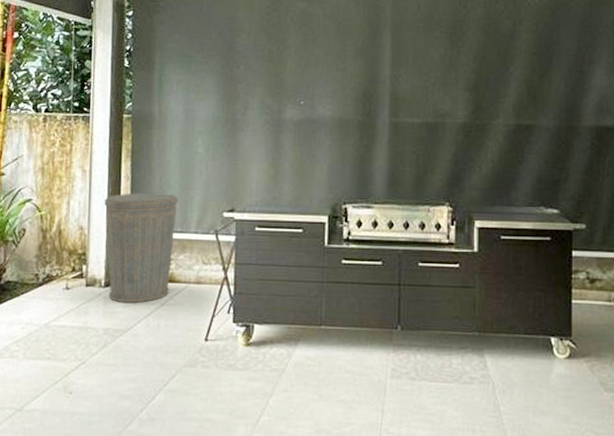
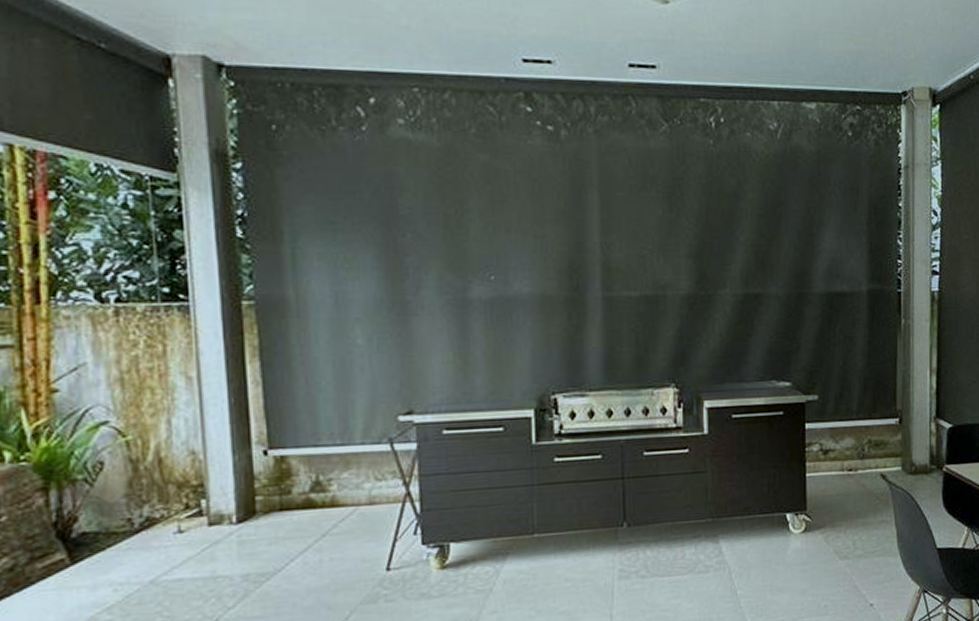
trash can: present [104,192,178,303] -> none [225,398,334,540]

